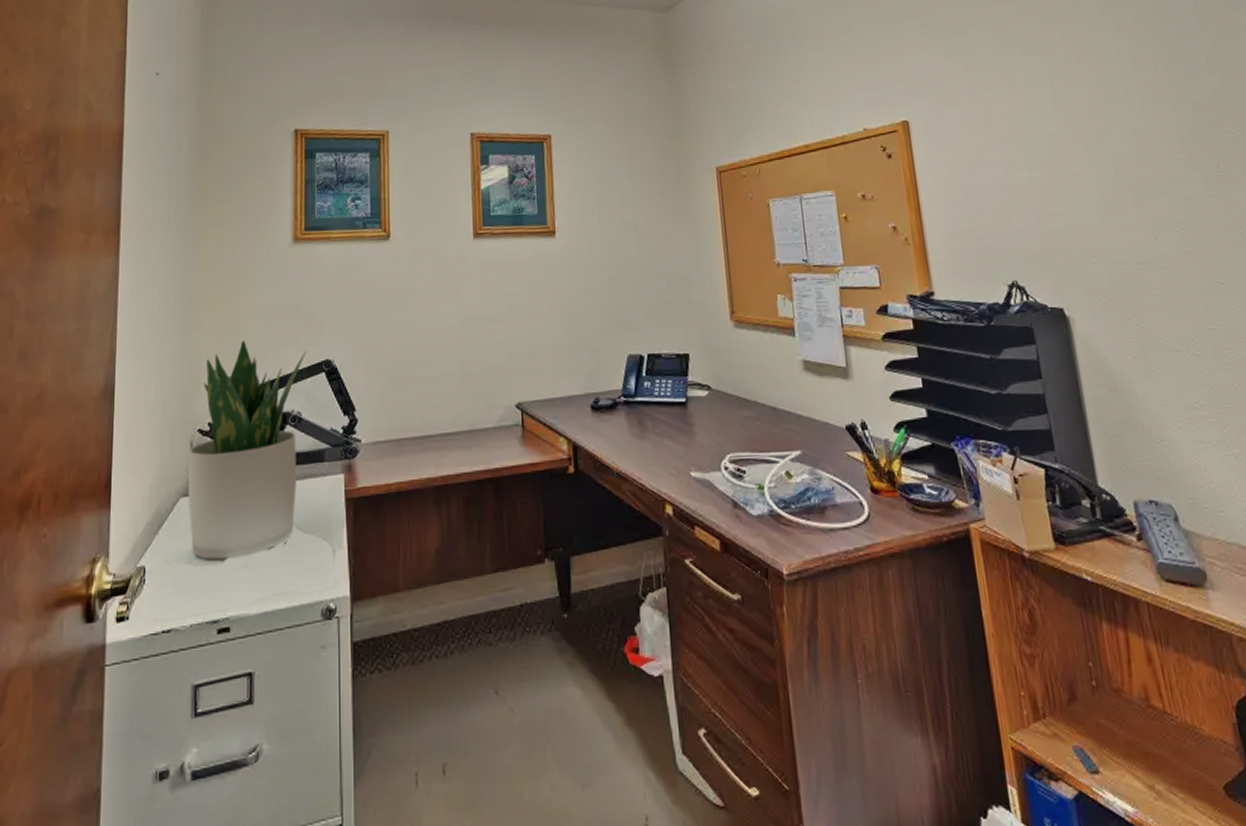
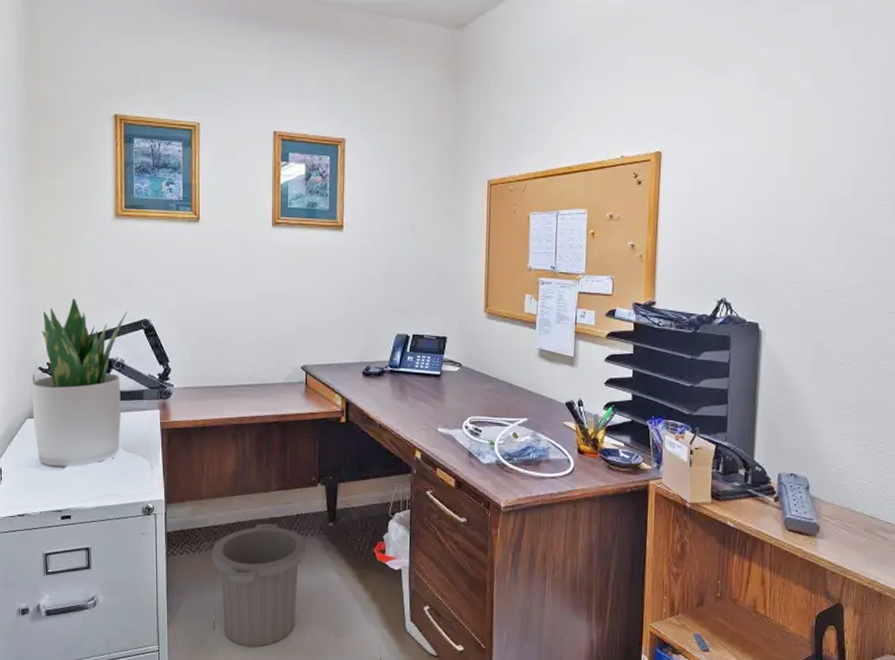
trash can: none [411,620,536,811] -> present [212,524,307,647]

